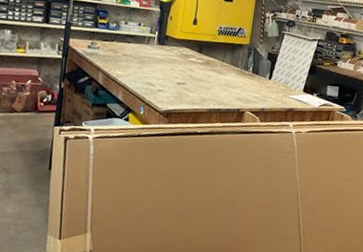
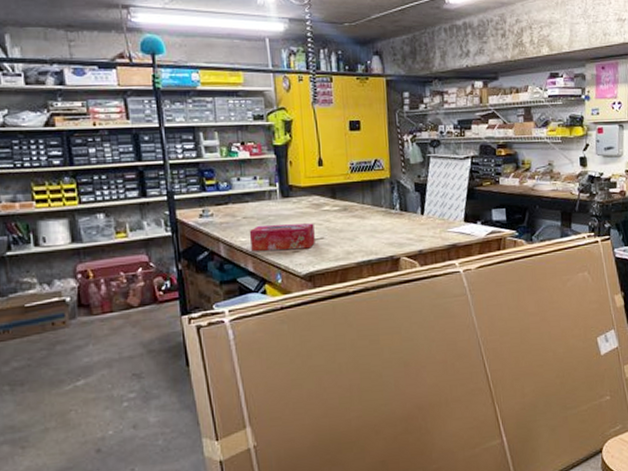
tissue box: none [124,63,180,90] -> present [249,223,315,251]

